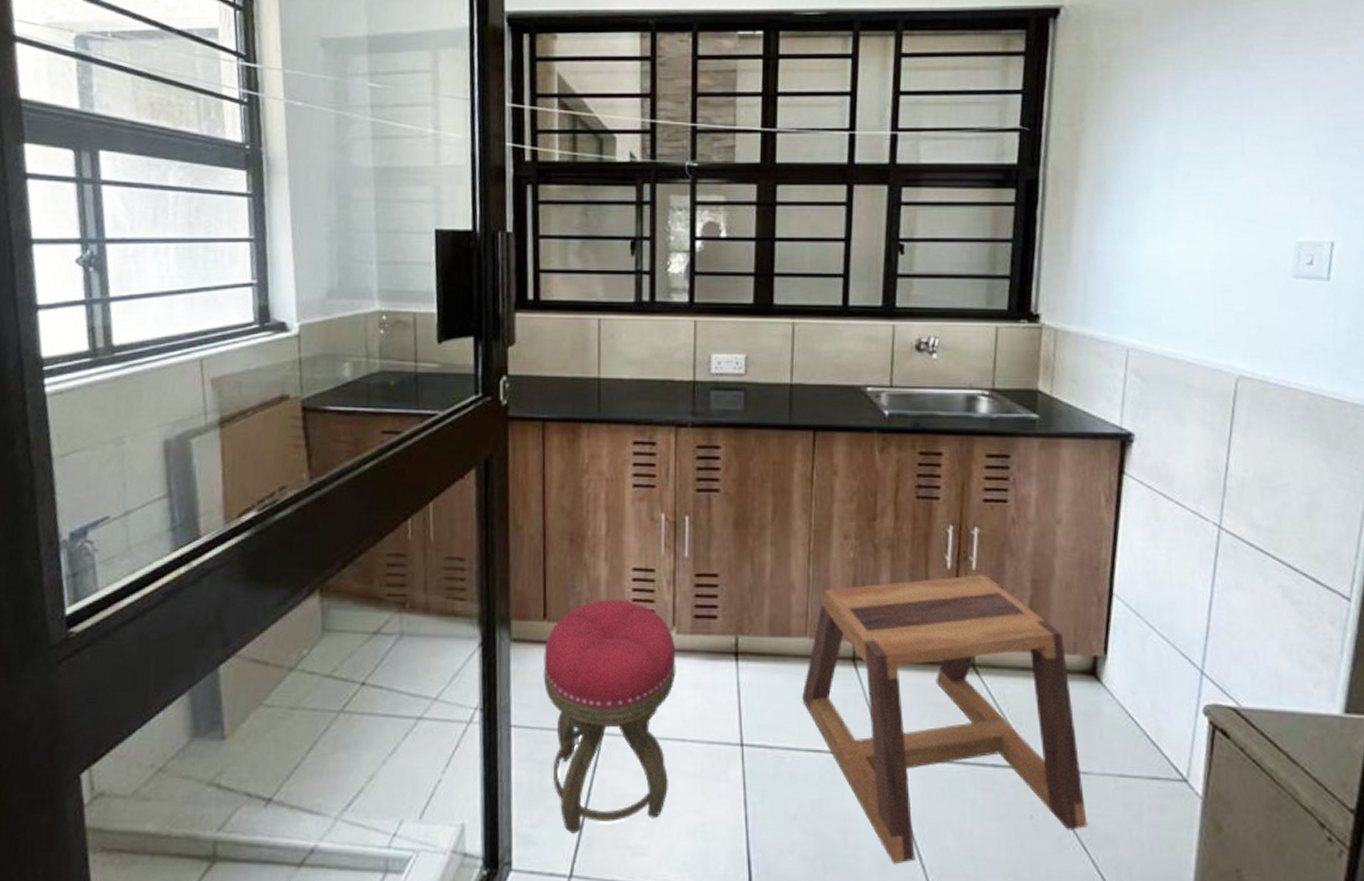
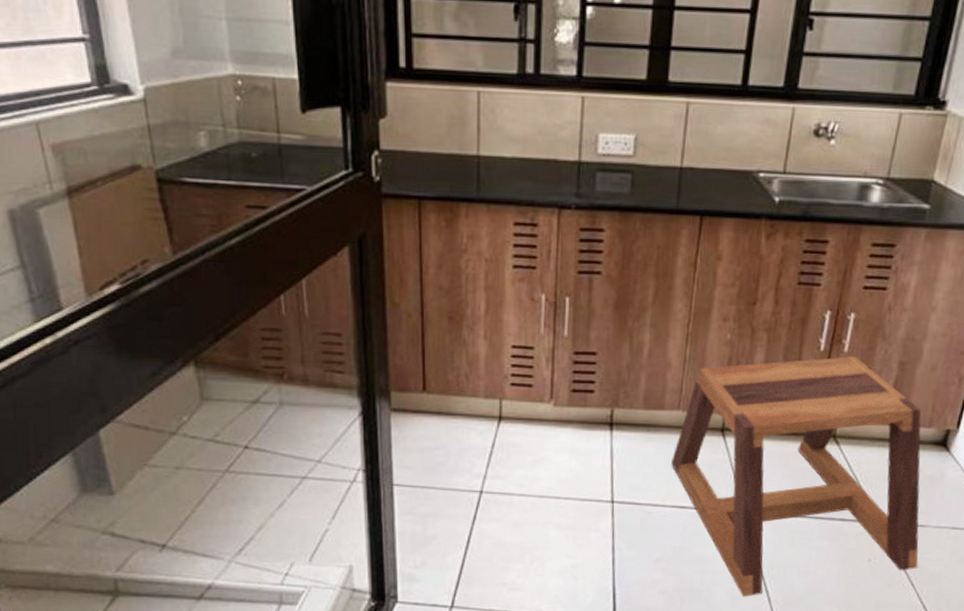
stool: present [543,599,676,834] -> none [423,373,553,573]

